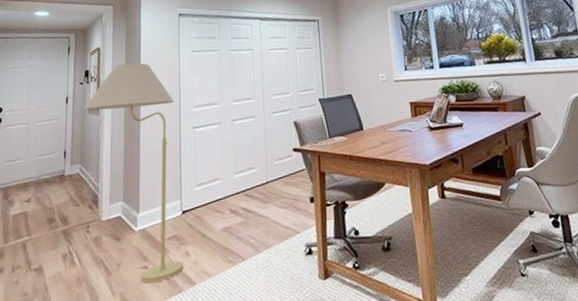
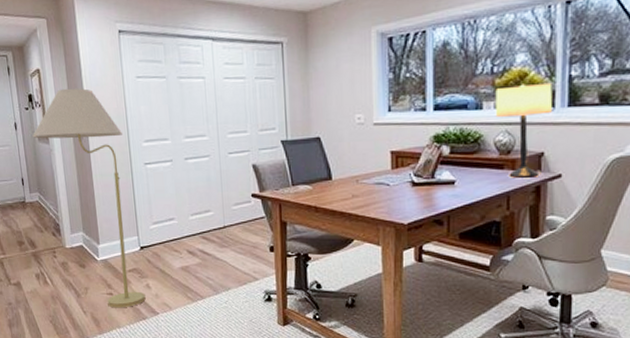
table lamp: none [482,43,526,118] -> present [495,82,553,178]

